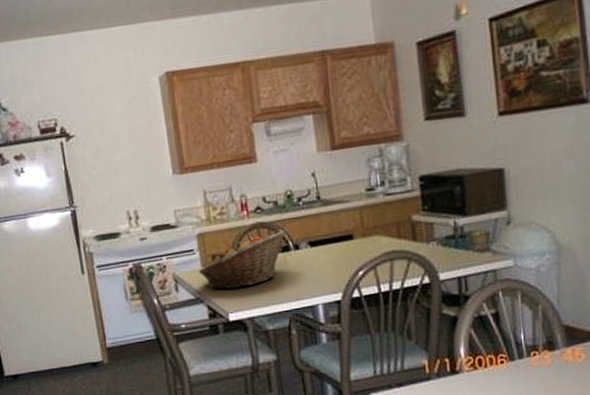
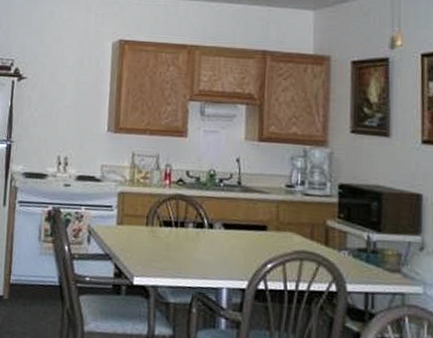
fruit basket: present [198,229,285,290] -> none [112,205,202,254]

